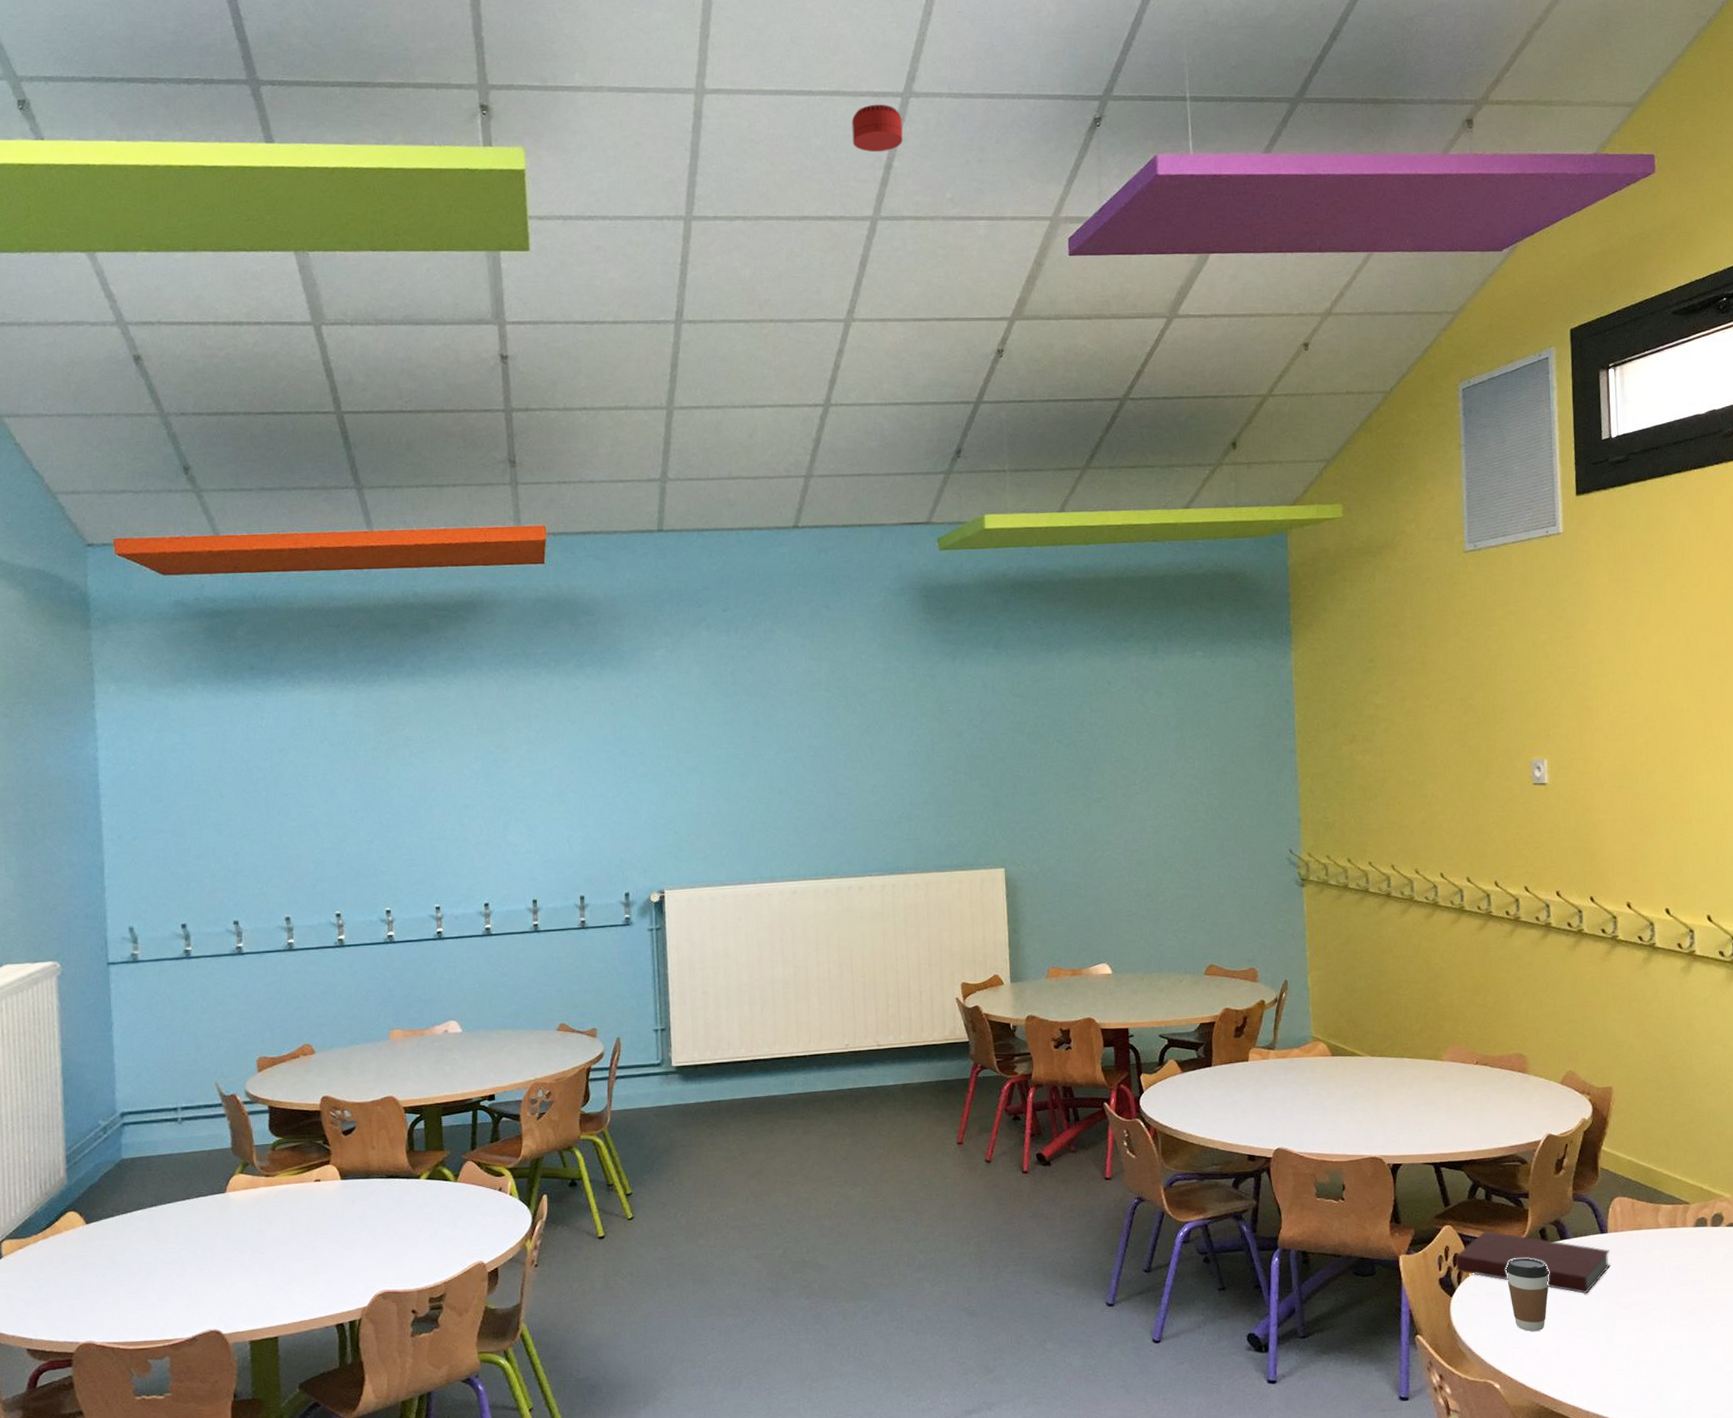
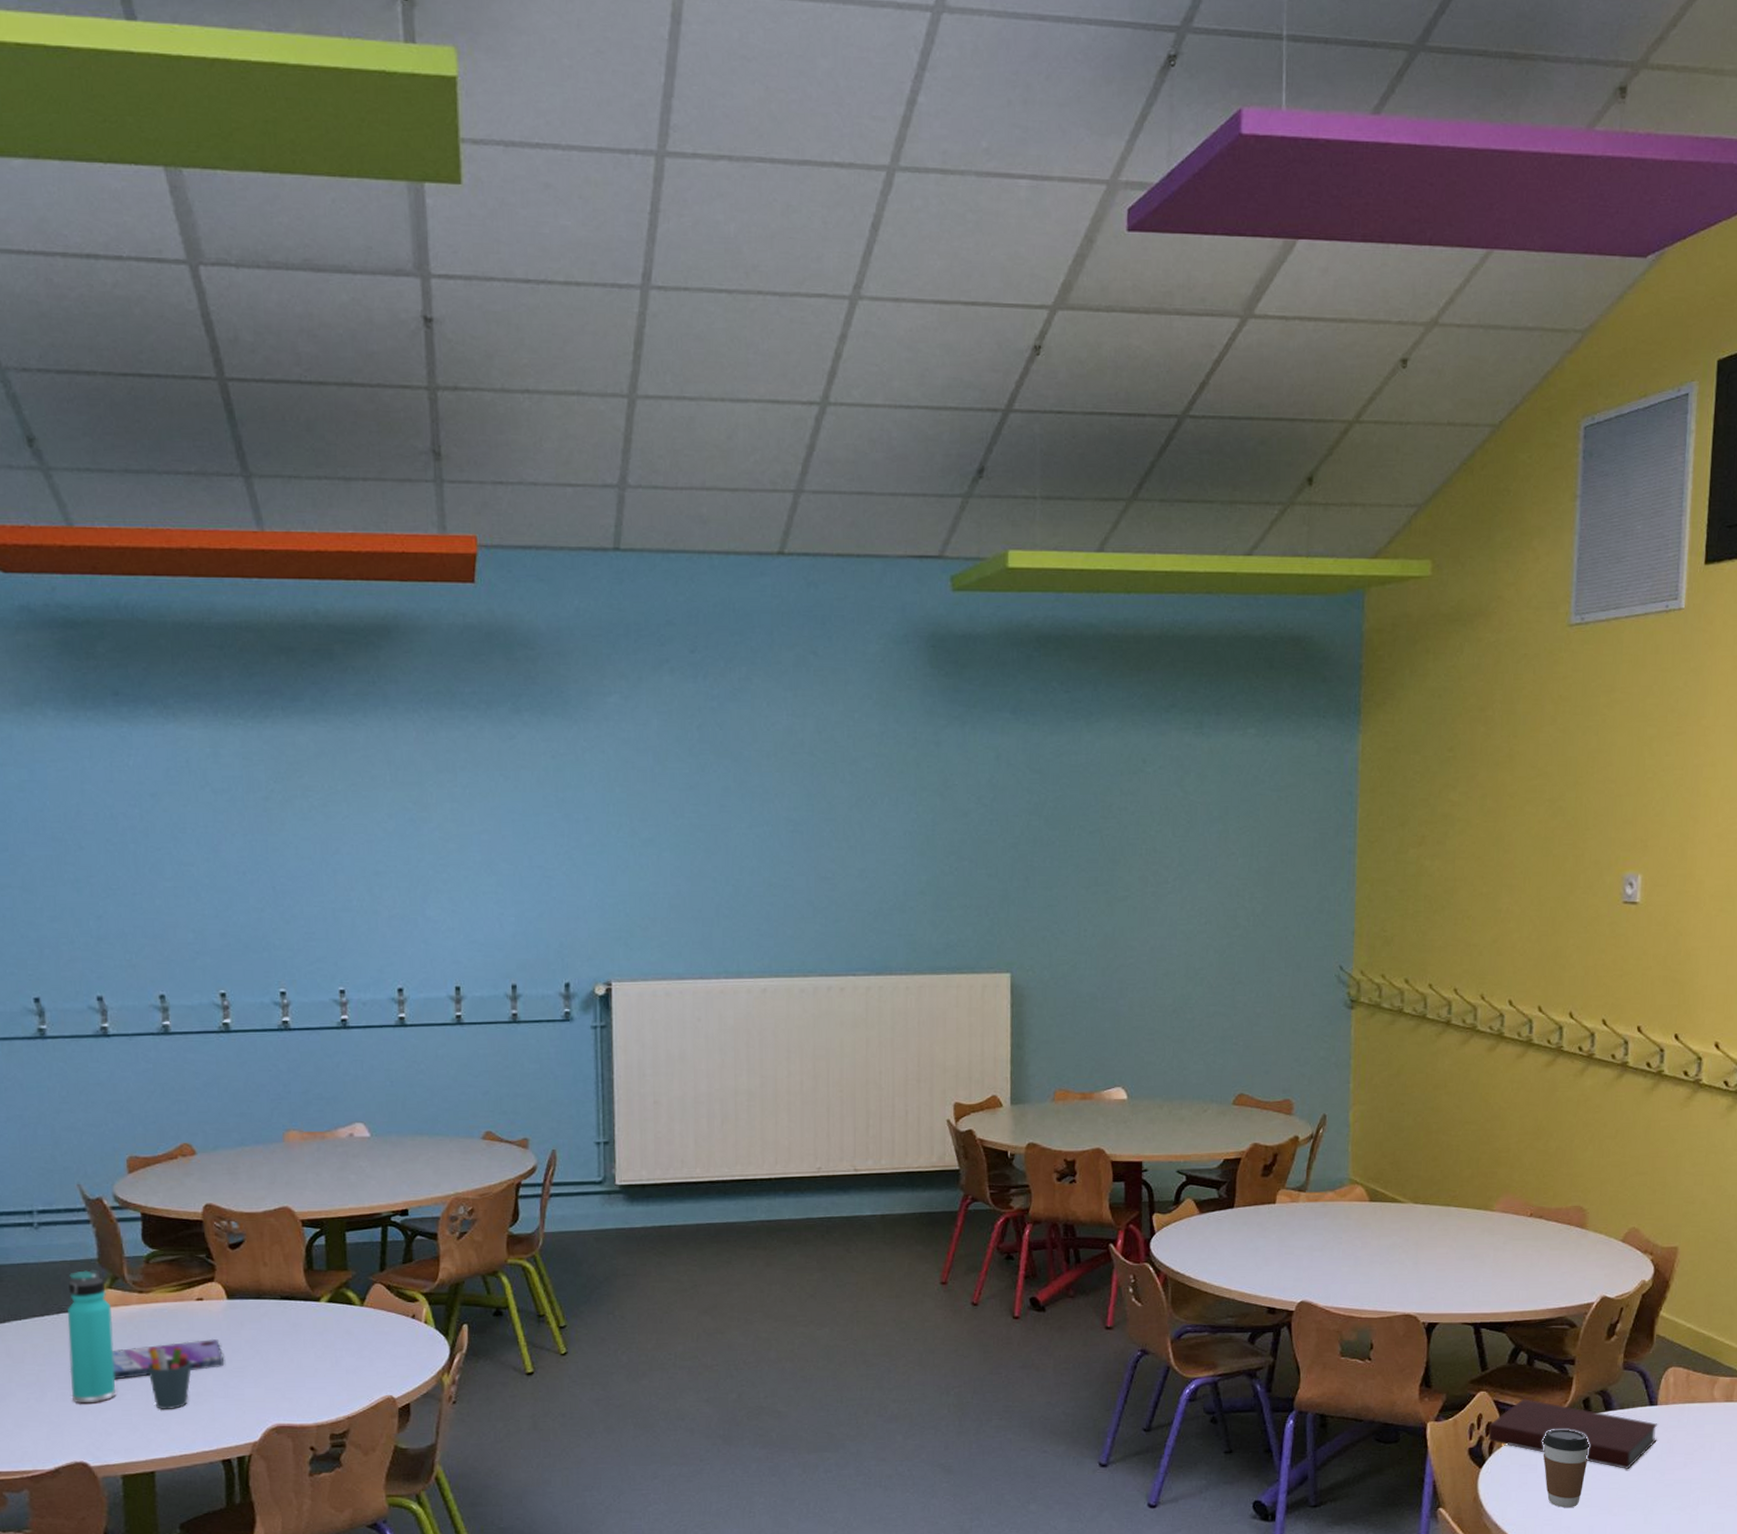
thermos bottle: none [205,1157,245,1277] -> present [67,1269,115,1404]
video game case: none [243,1215,338,1255] -> present [112,1338,224,1380]
pen holder: none [272,1224,310,1281] -> present [147,1346,192,1411]
smoke detector: present [852,104,903,153] -> none [868,18,931,83]

